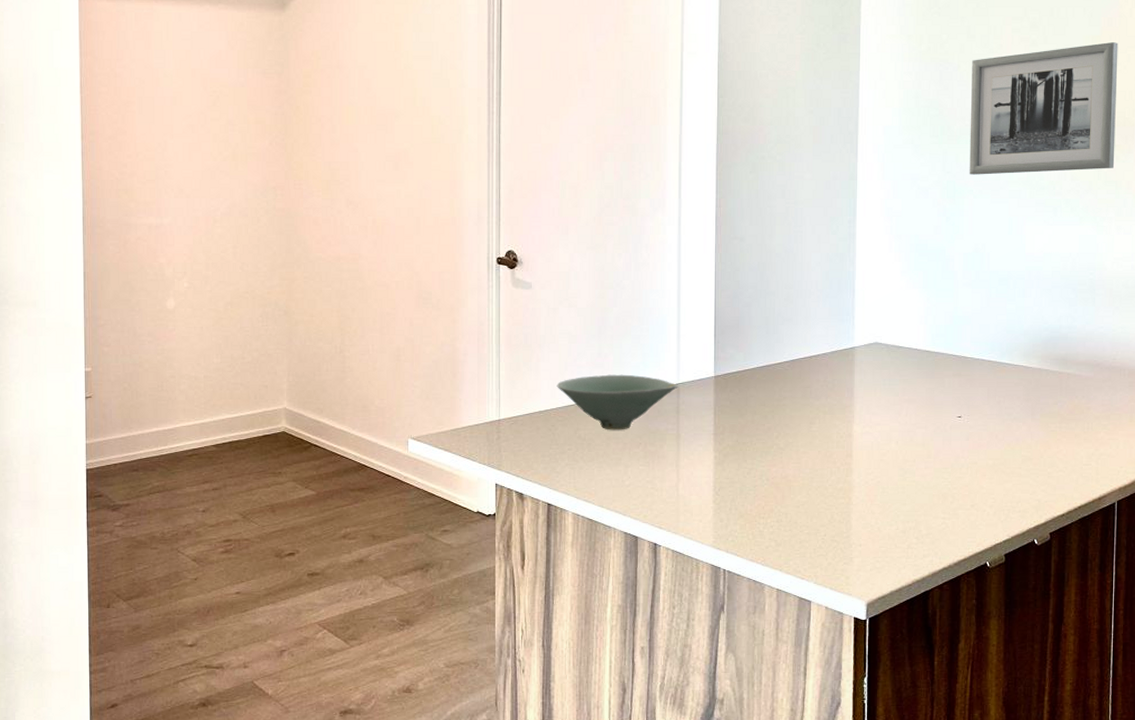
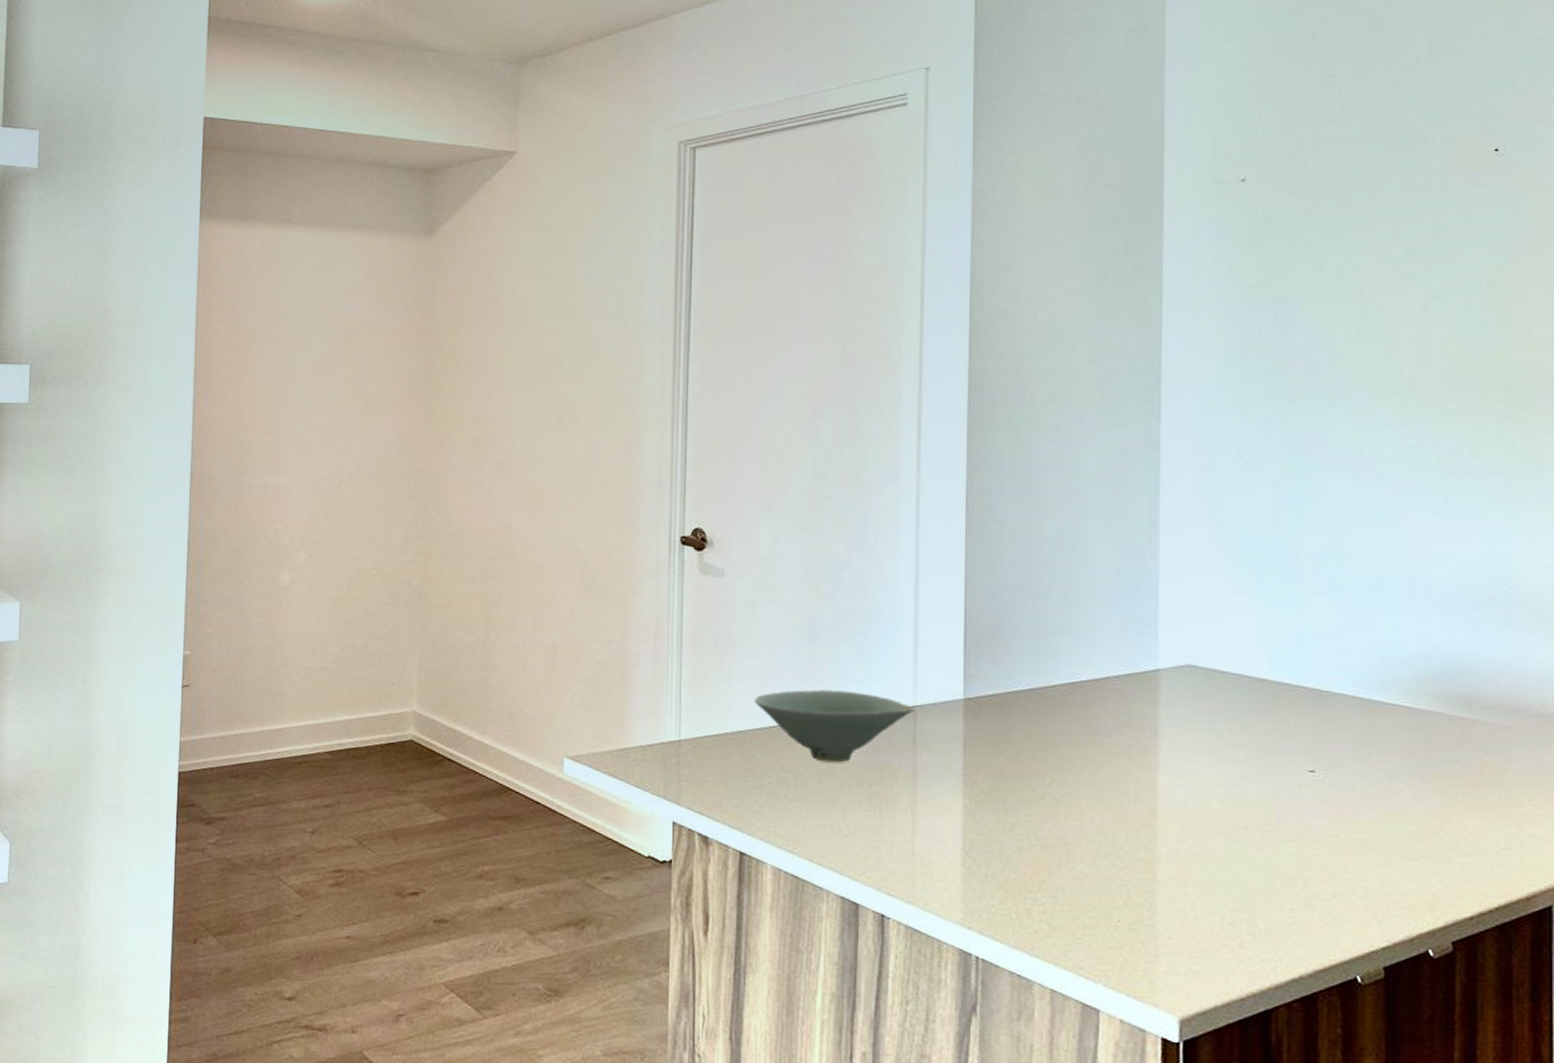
wall art: present [969,42,1118,175] -> none [1319,274,1536,447]

